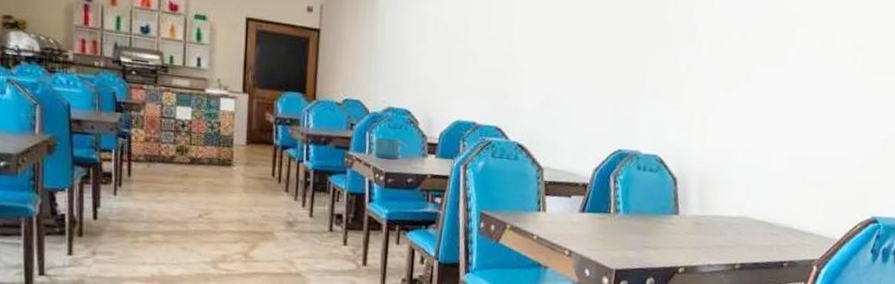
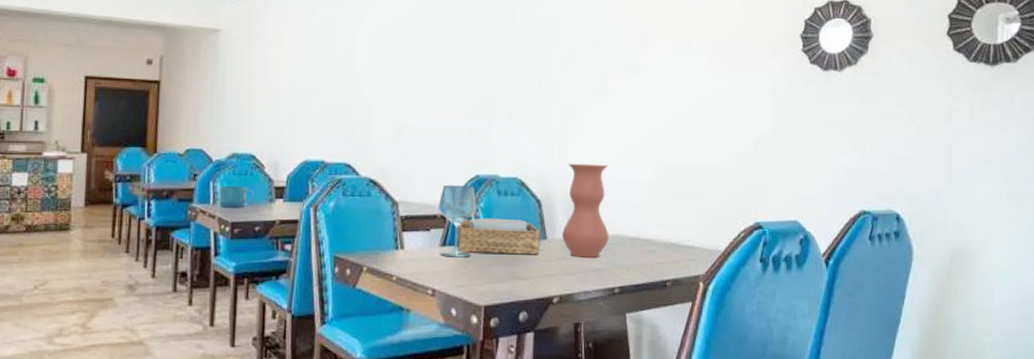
wine glass: none [579,155,617,225] -> present [438,184,477,258]
napkin holder: none [595,189,674,228] -> present [456,218,540,255]
vase: none [693,146,743,236] -> present [562,163,609,258]

